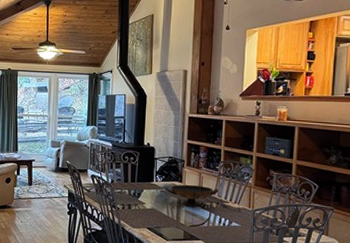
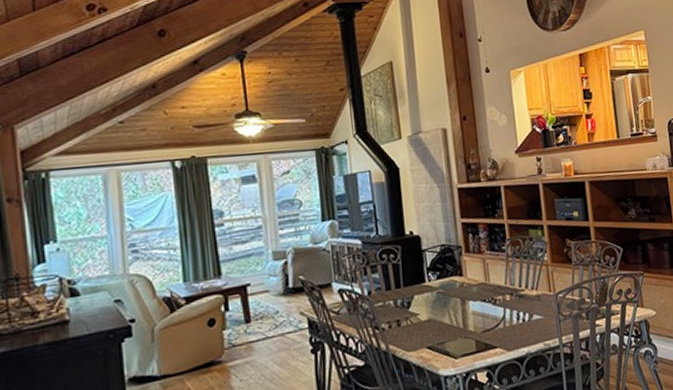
decorative bowl: present [165,184,219,207] -> none [442,274,510,306]

